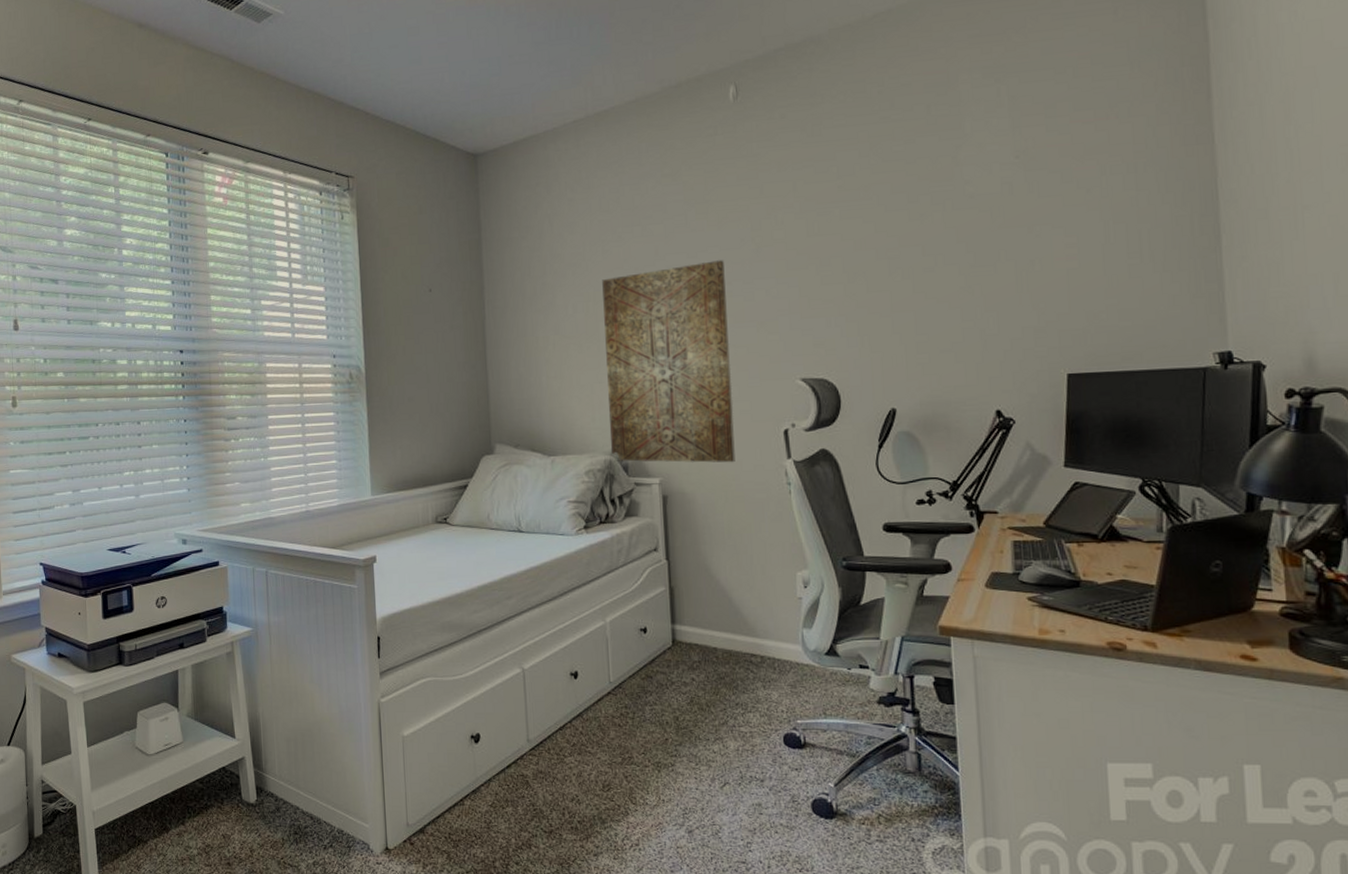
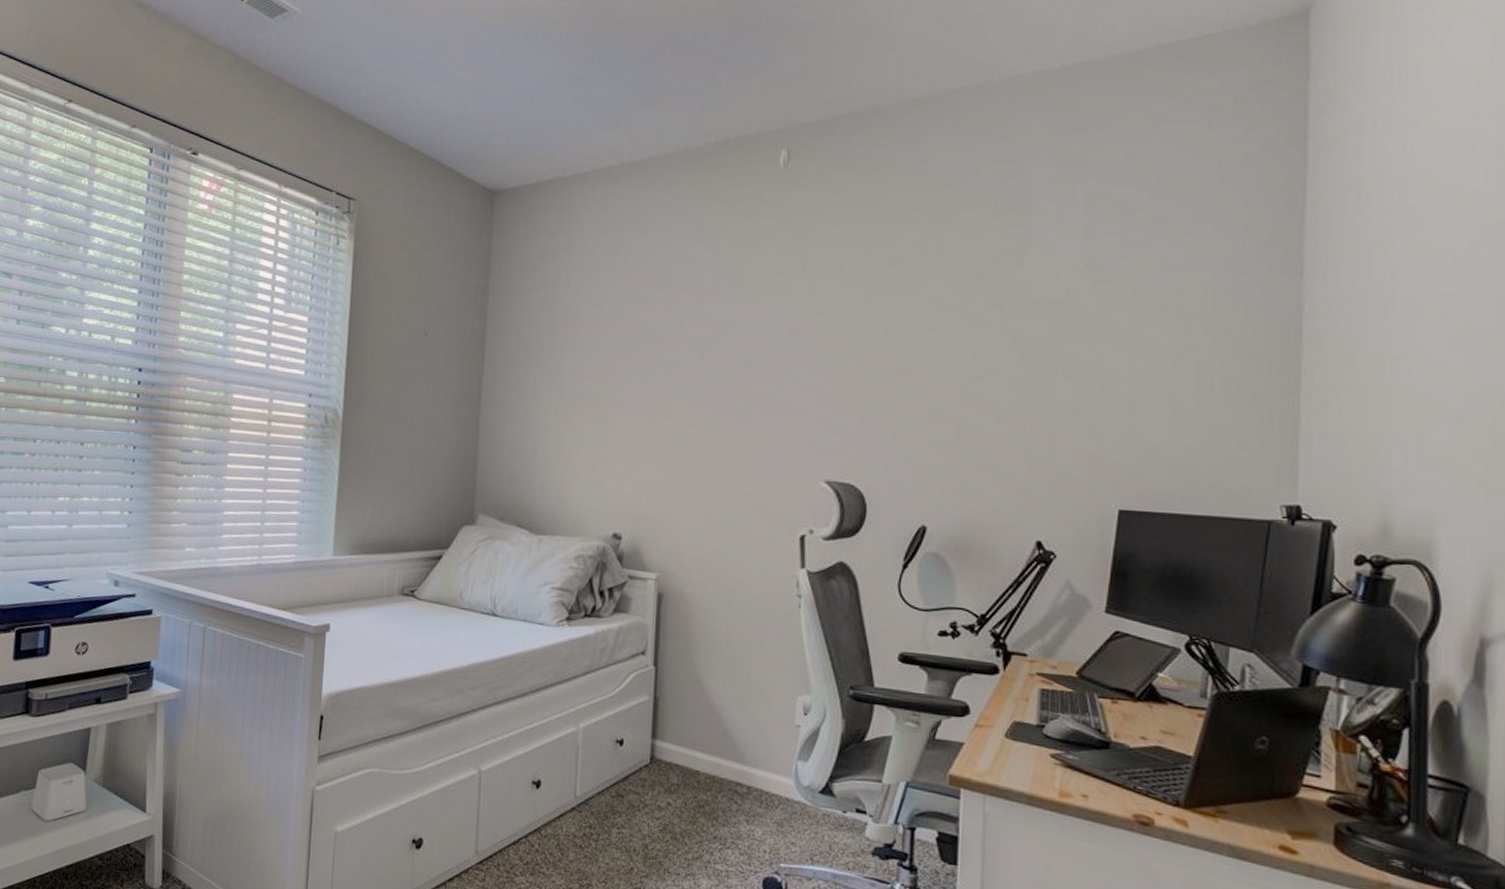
wall art: present [602,260,735,463] -> none [605,339,754,566]

